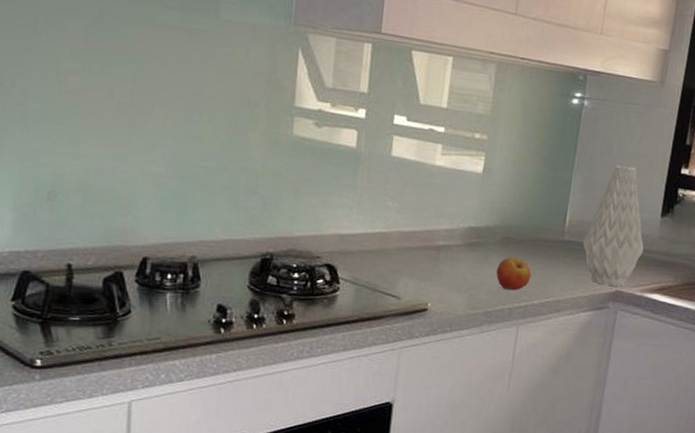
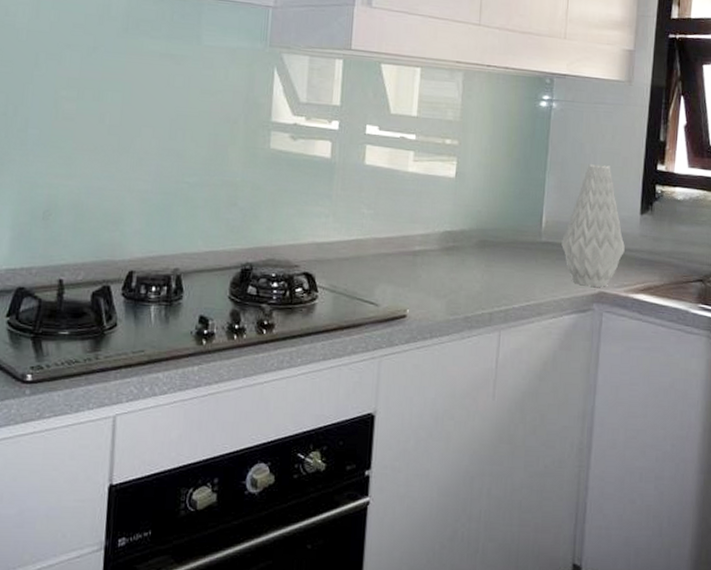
apple: present [496,256,532,291] -> none [473,260,511,295]

